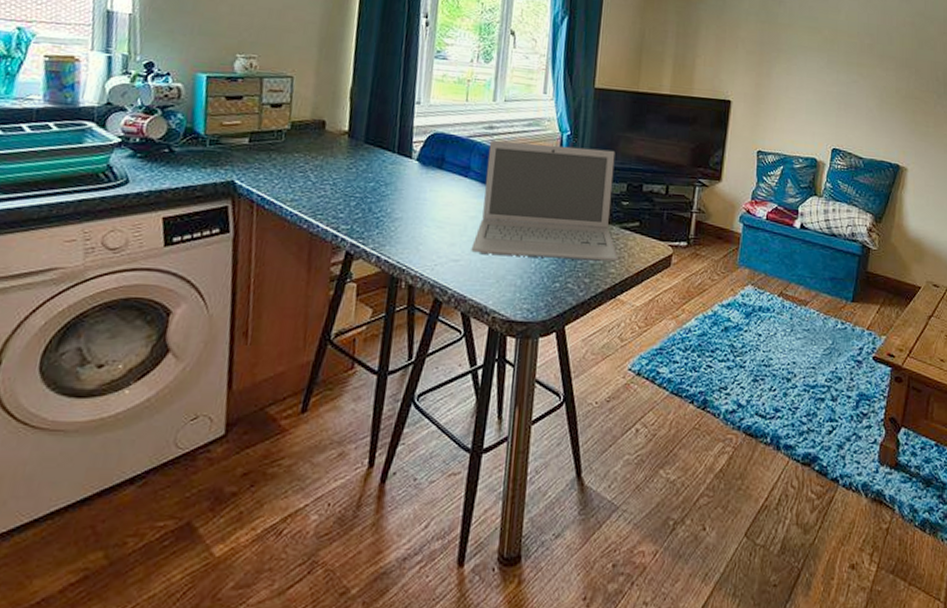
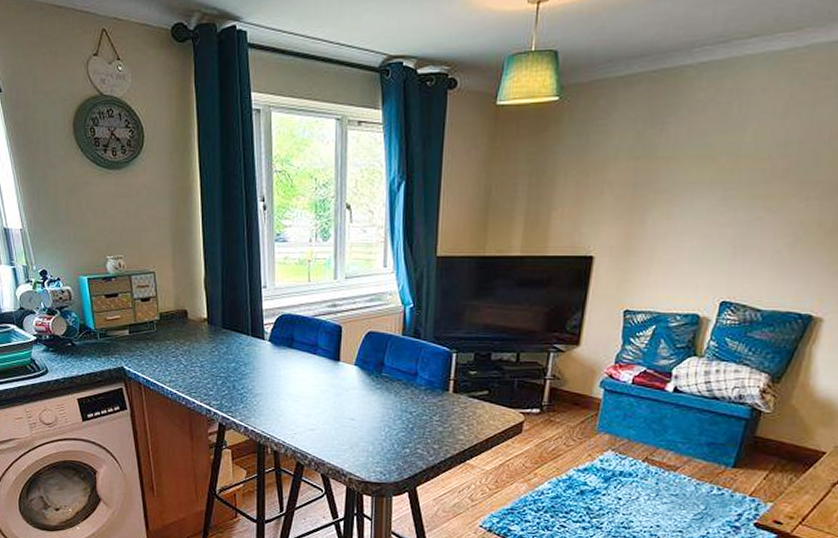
laptop: present [471,141,619,262] -> none [325,318,467,429]

